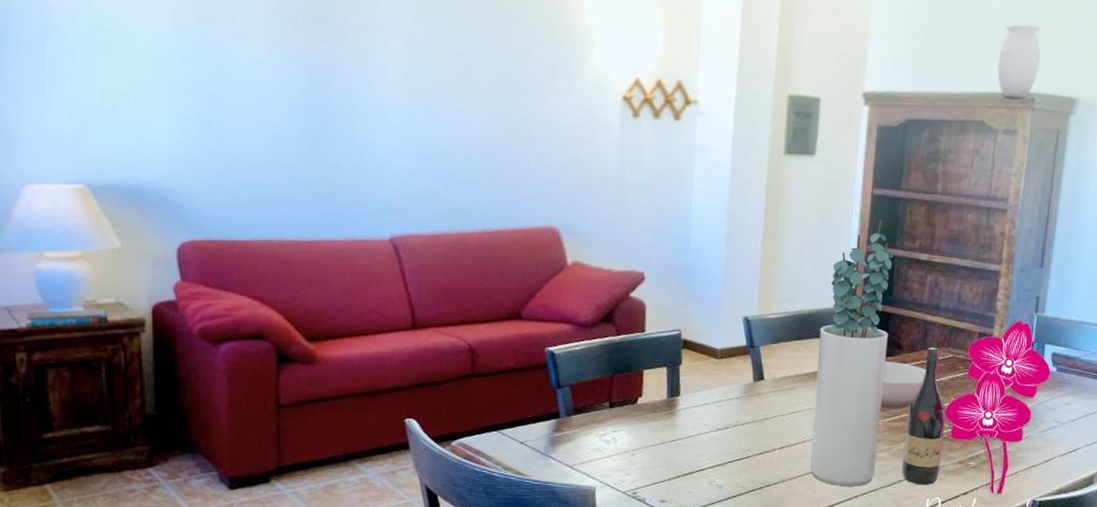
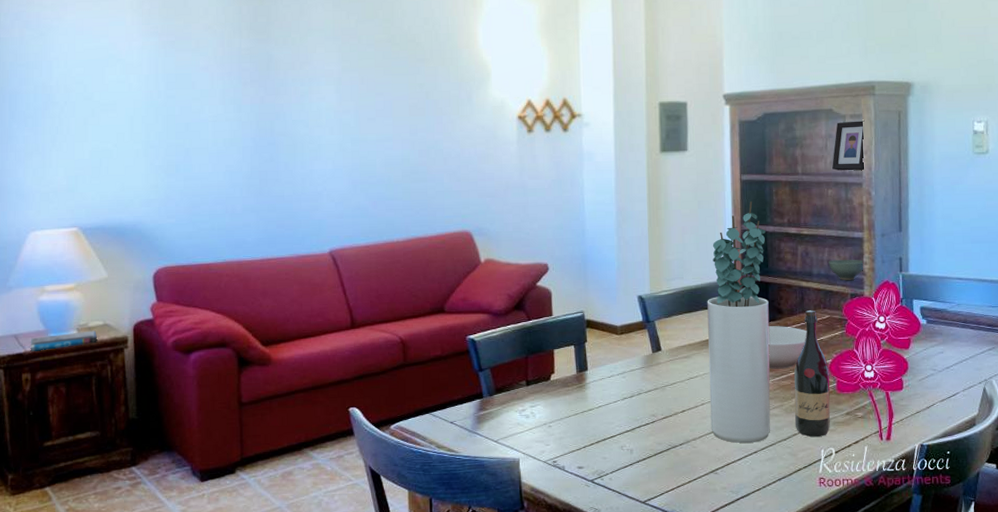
bowl: none [958,293,999,318] -> present [827,259,865,280]
picture frame: none [976,137,1019,194] -> present [832,121,865,171]
decorative vase: present [997,24,1041,100] -> none [838,25,876,89]

